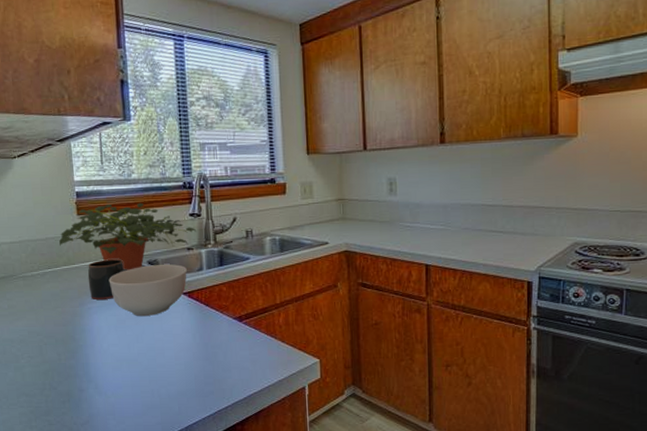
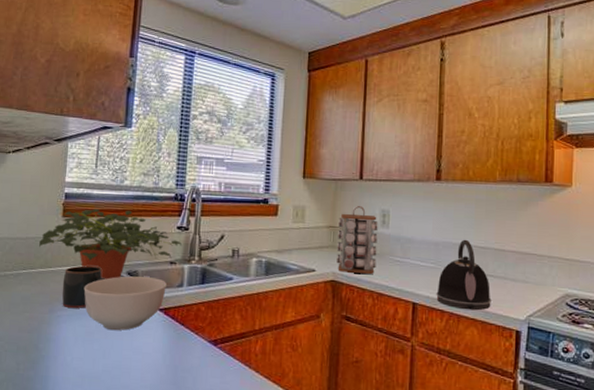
spice rack: none [346,175,387,243] -> present [337,205,378,275]
kettle: none [448,199,502,267] -> present [436,239,491,311]

